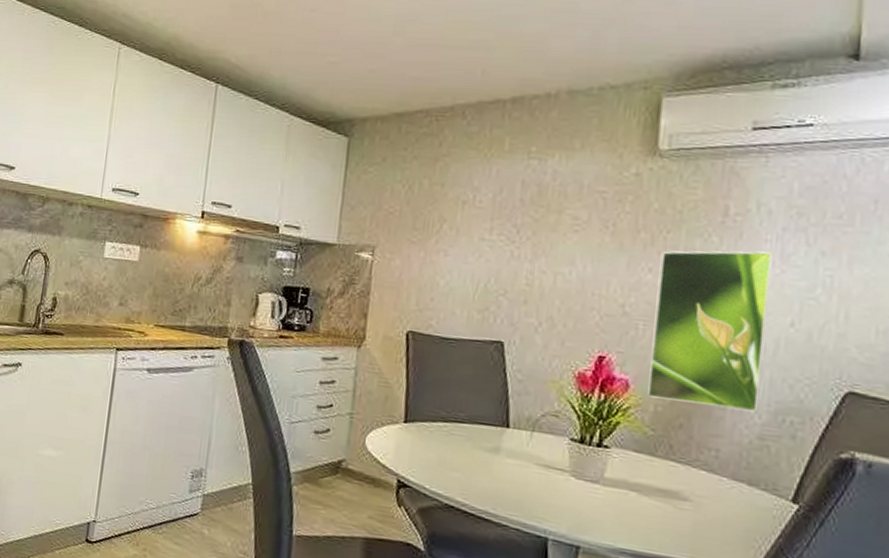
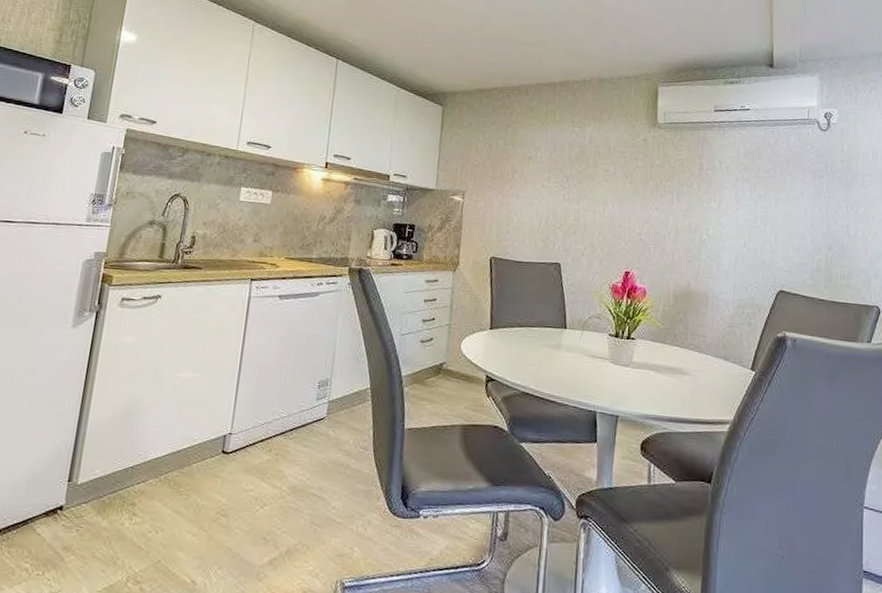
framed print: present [647,251,772,412] -> none [658,194,730,308]

